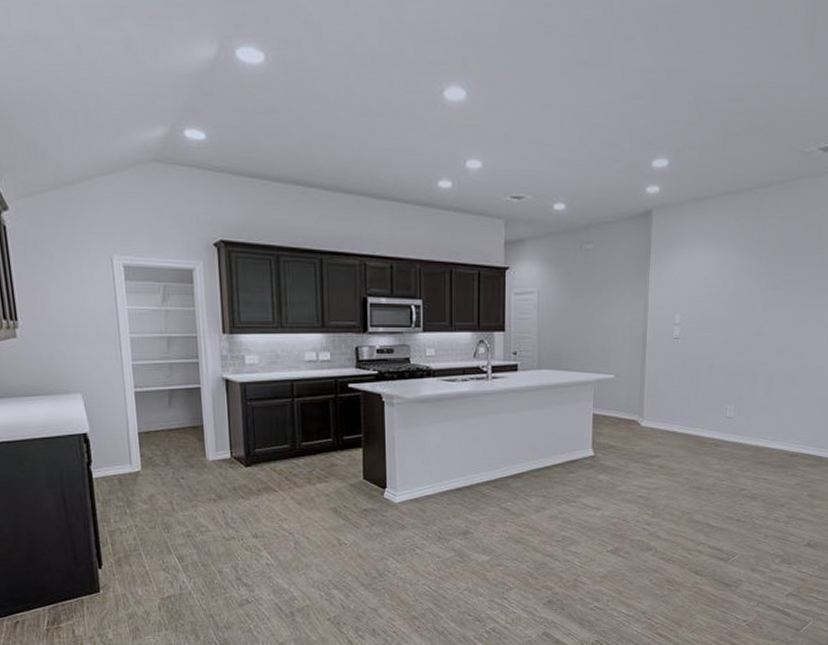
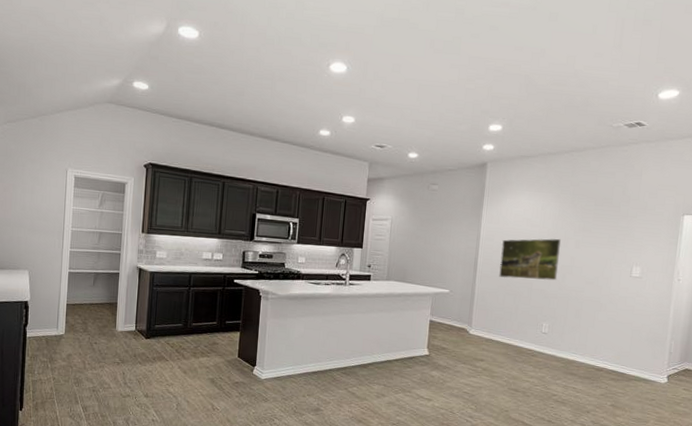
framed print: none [673,300,745,355] -> present [499,238,561,281]

